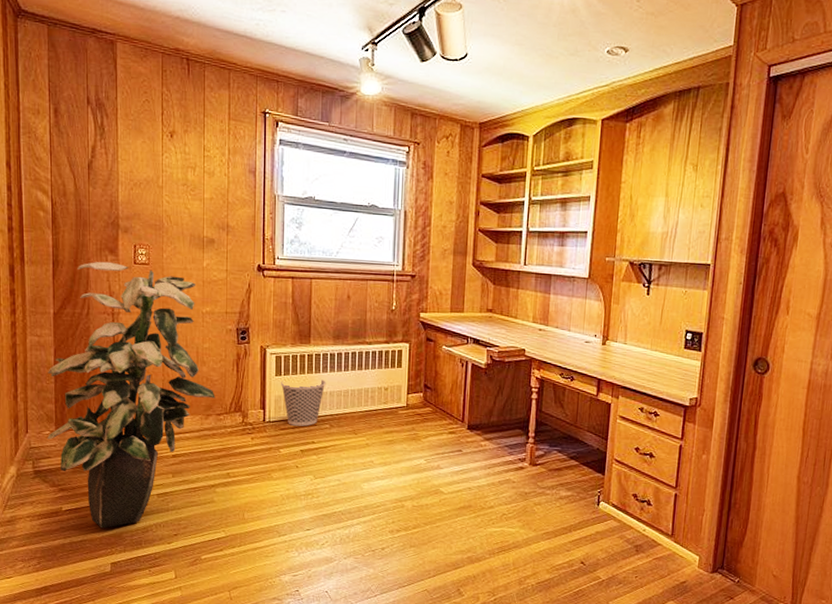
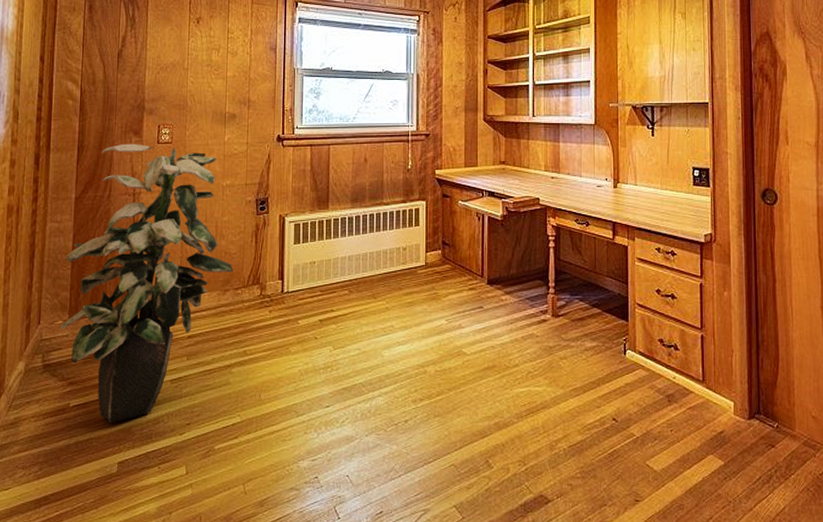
wastebasket: present [281,380,326,426] -> none [300,244,345,294]

